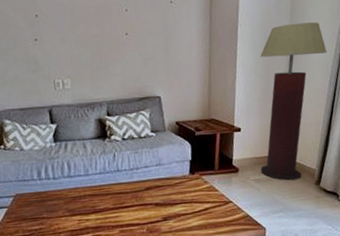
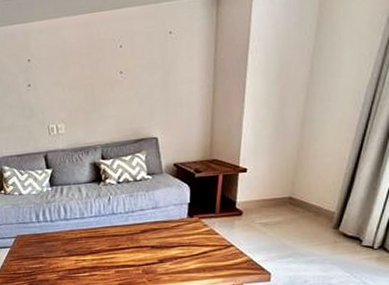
floor lamp: present [260,22,327,181] -> none [268,41,361,225]

